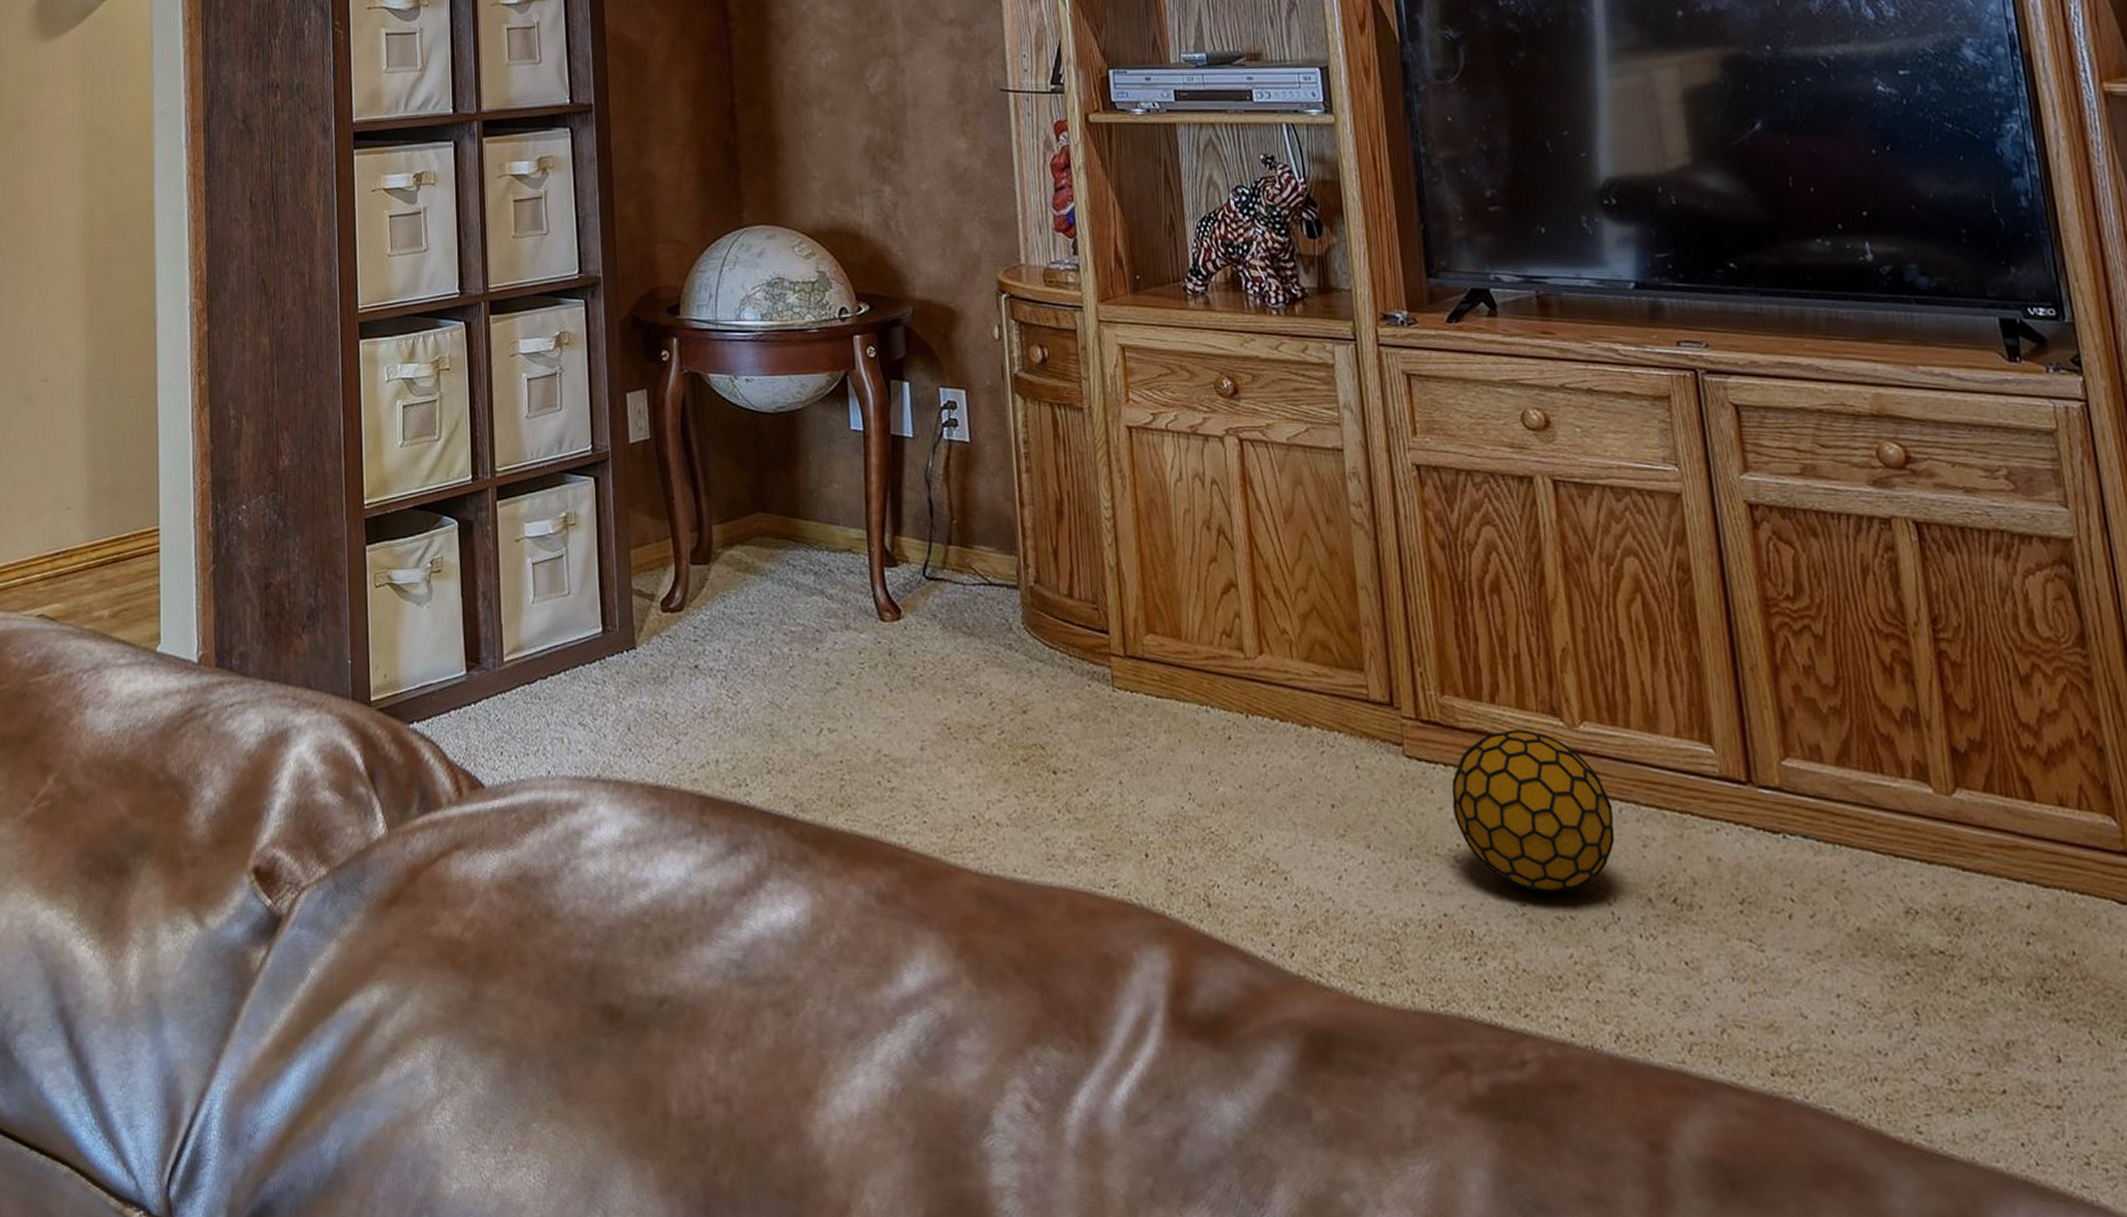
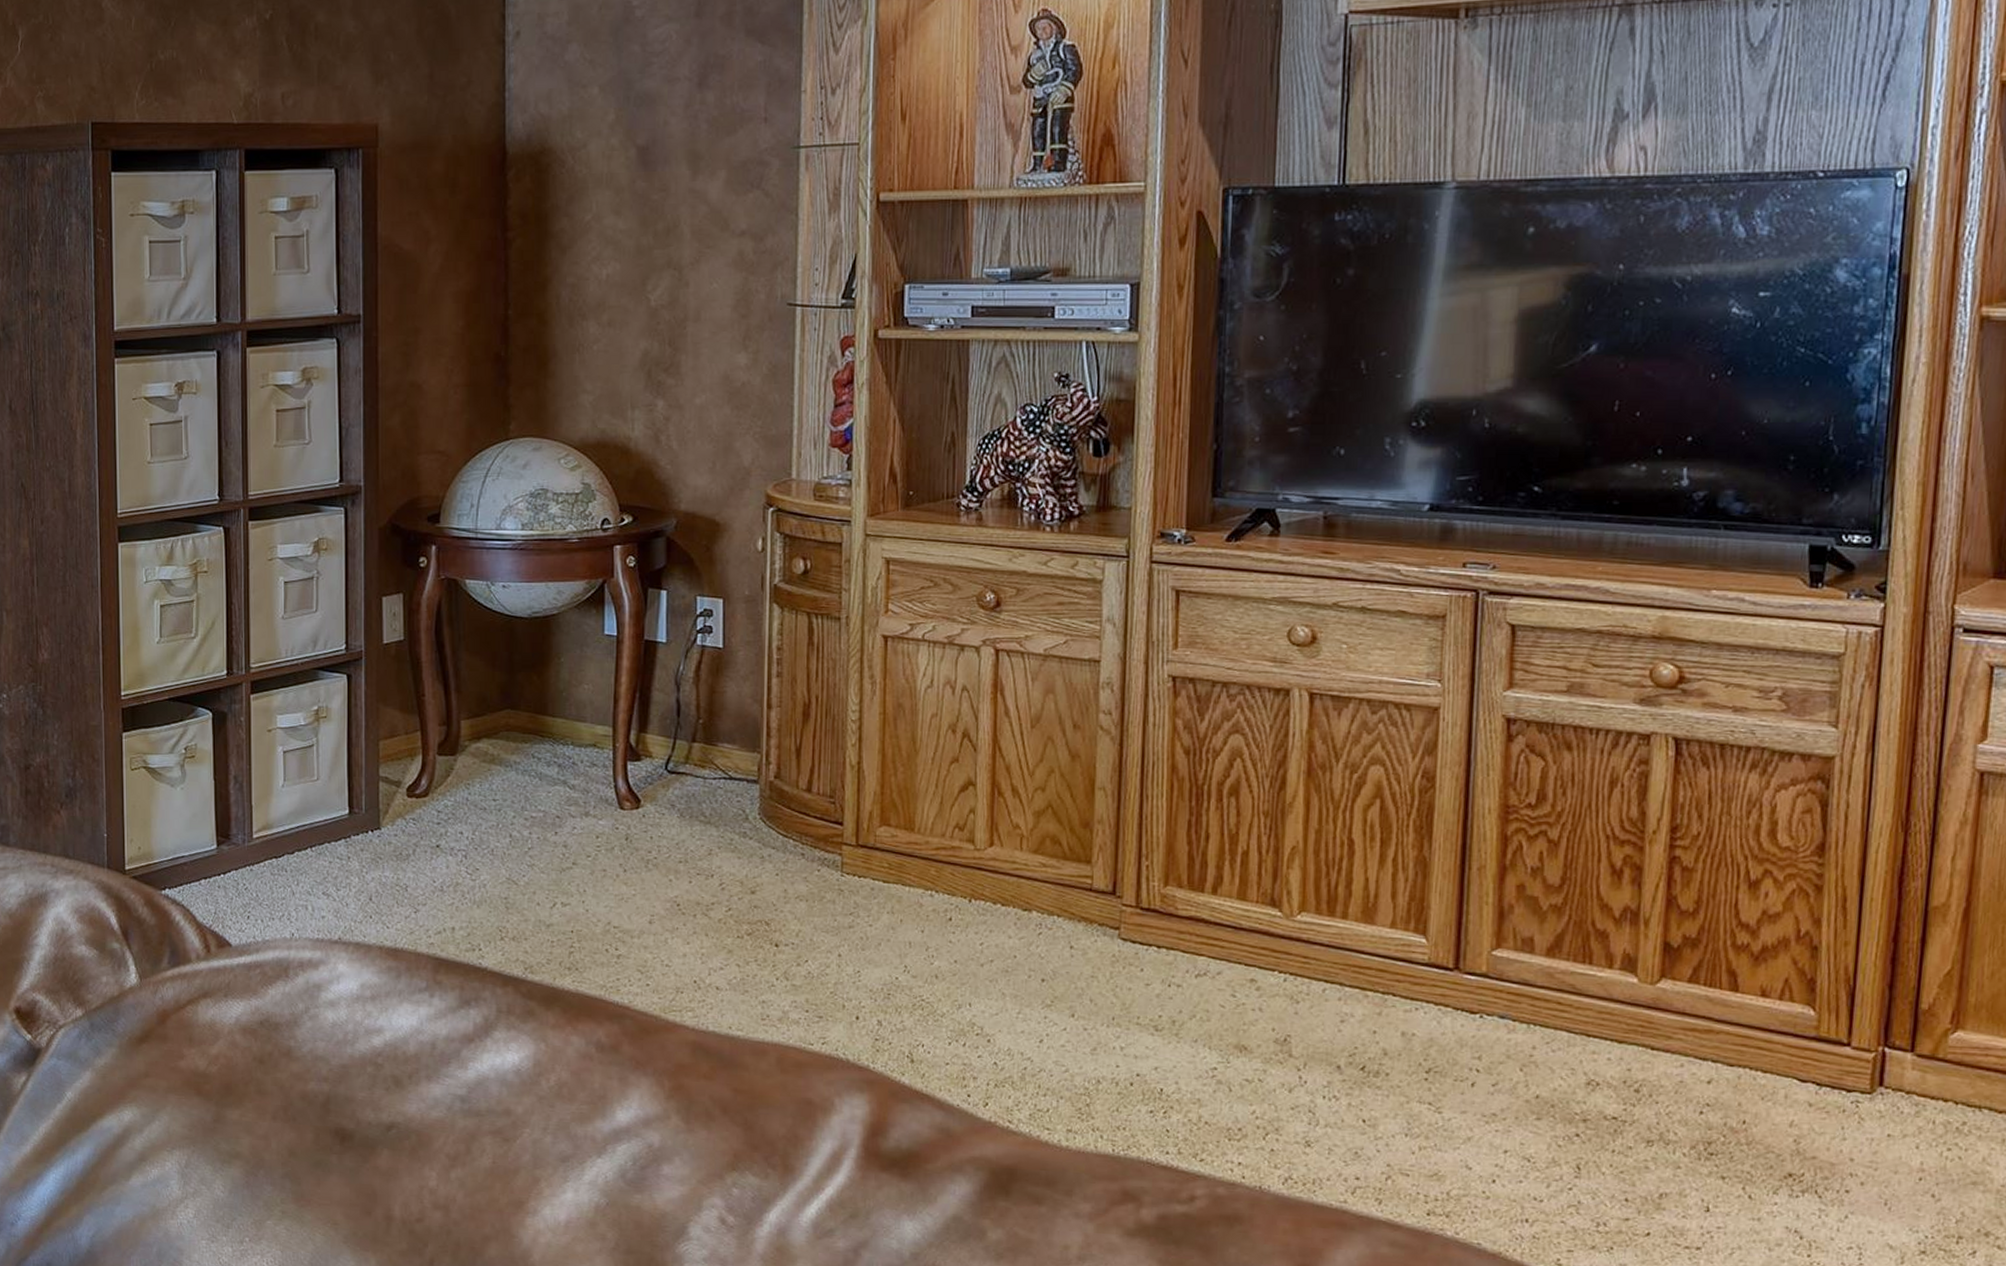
decorative ball: present [1451,729,1615,893] -> none [1160,917,1317,1059]

